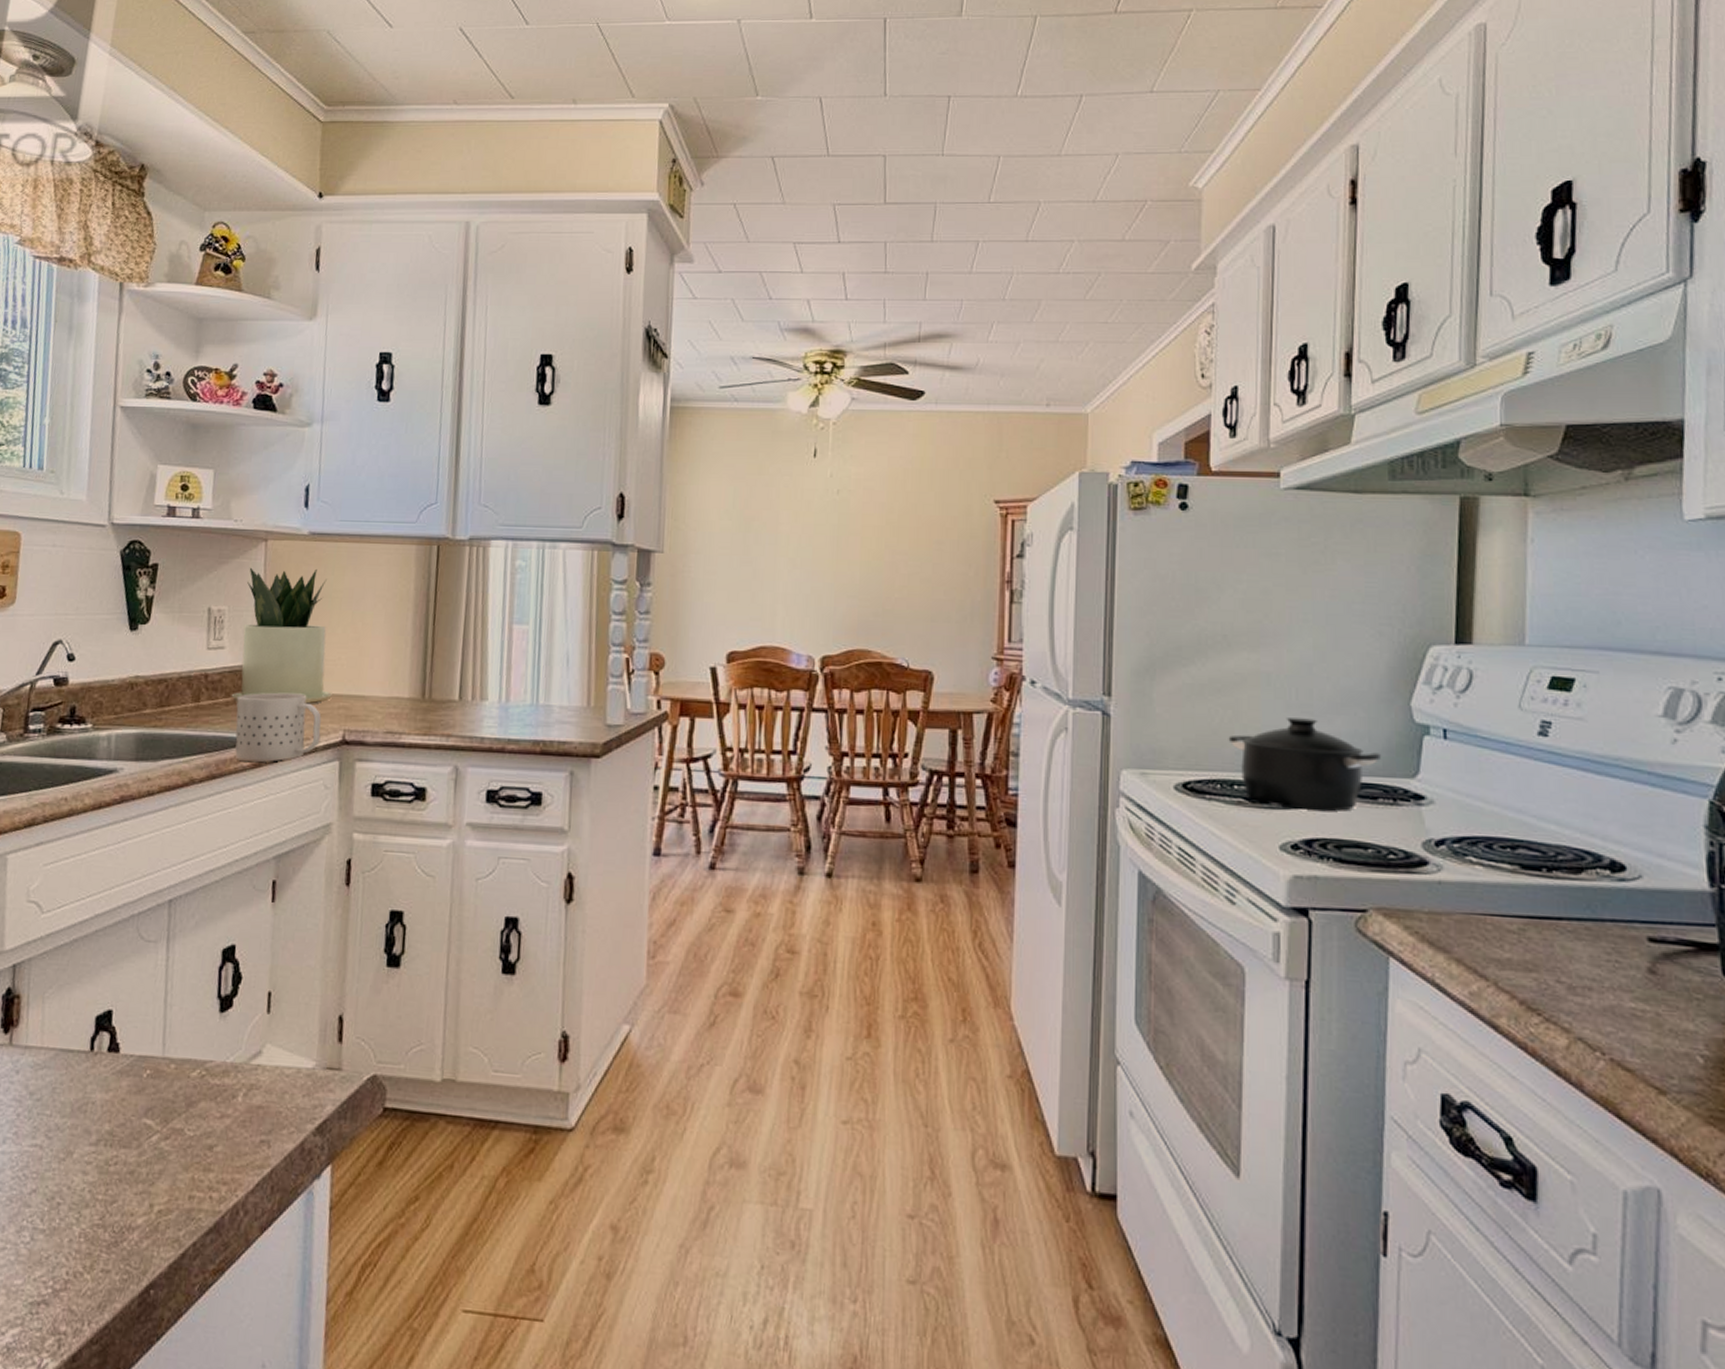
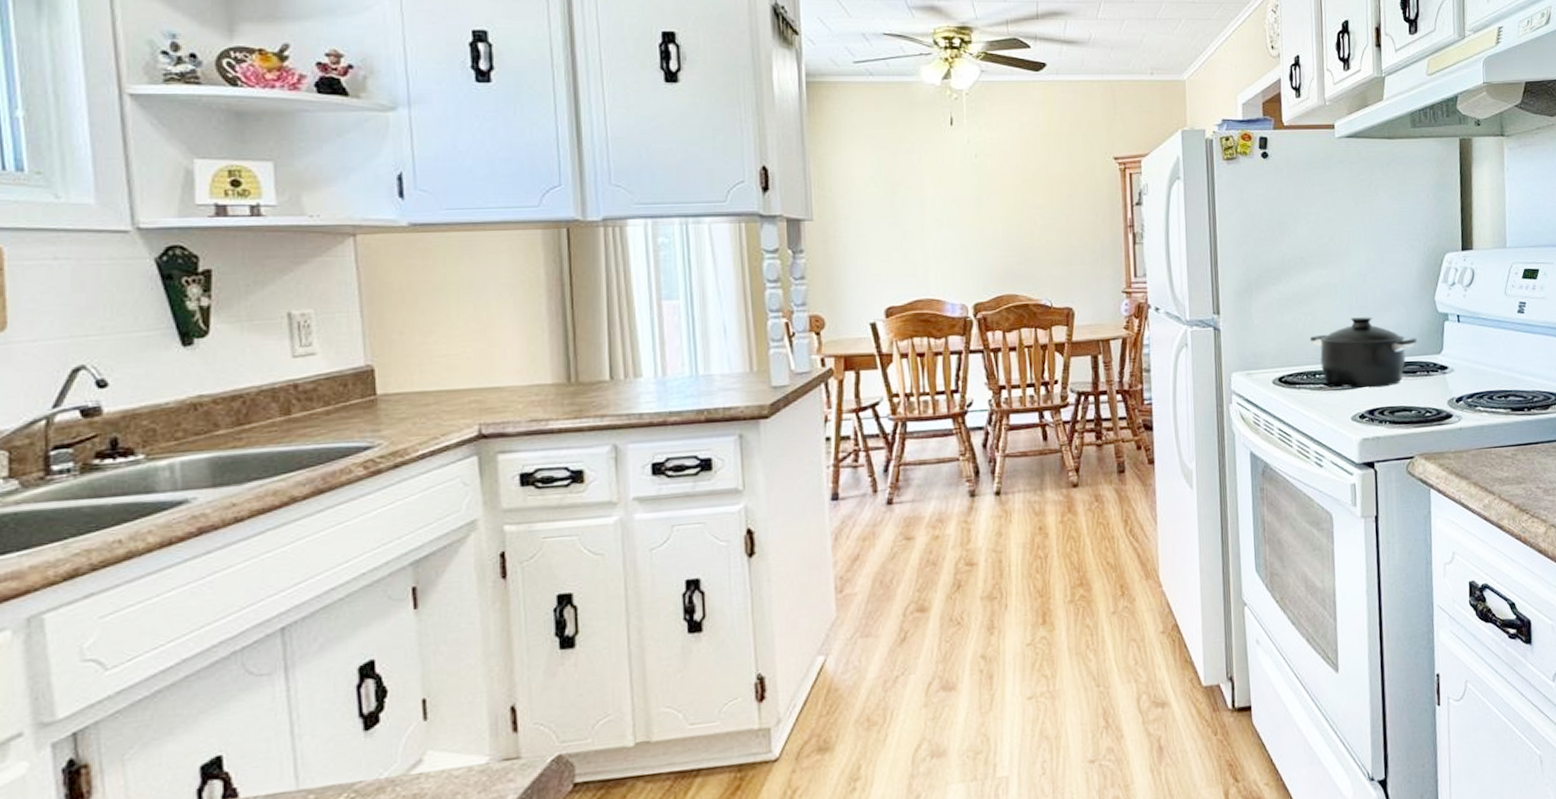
planter: present [231,567,334,704] -> none [332,262,462,410]
mug: present [234,692,322,763] -> none [339,392,452,471]

